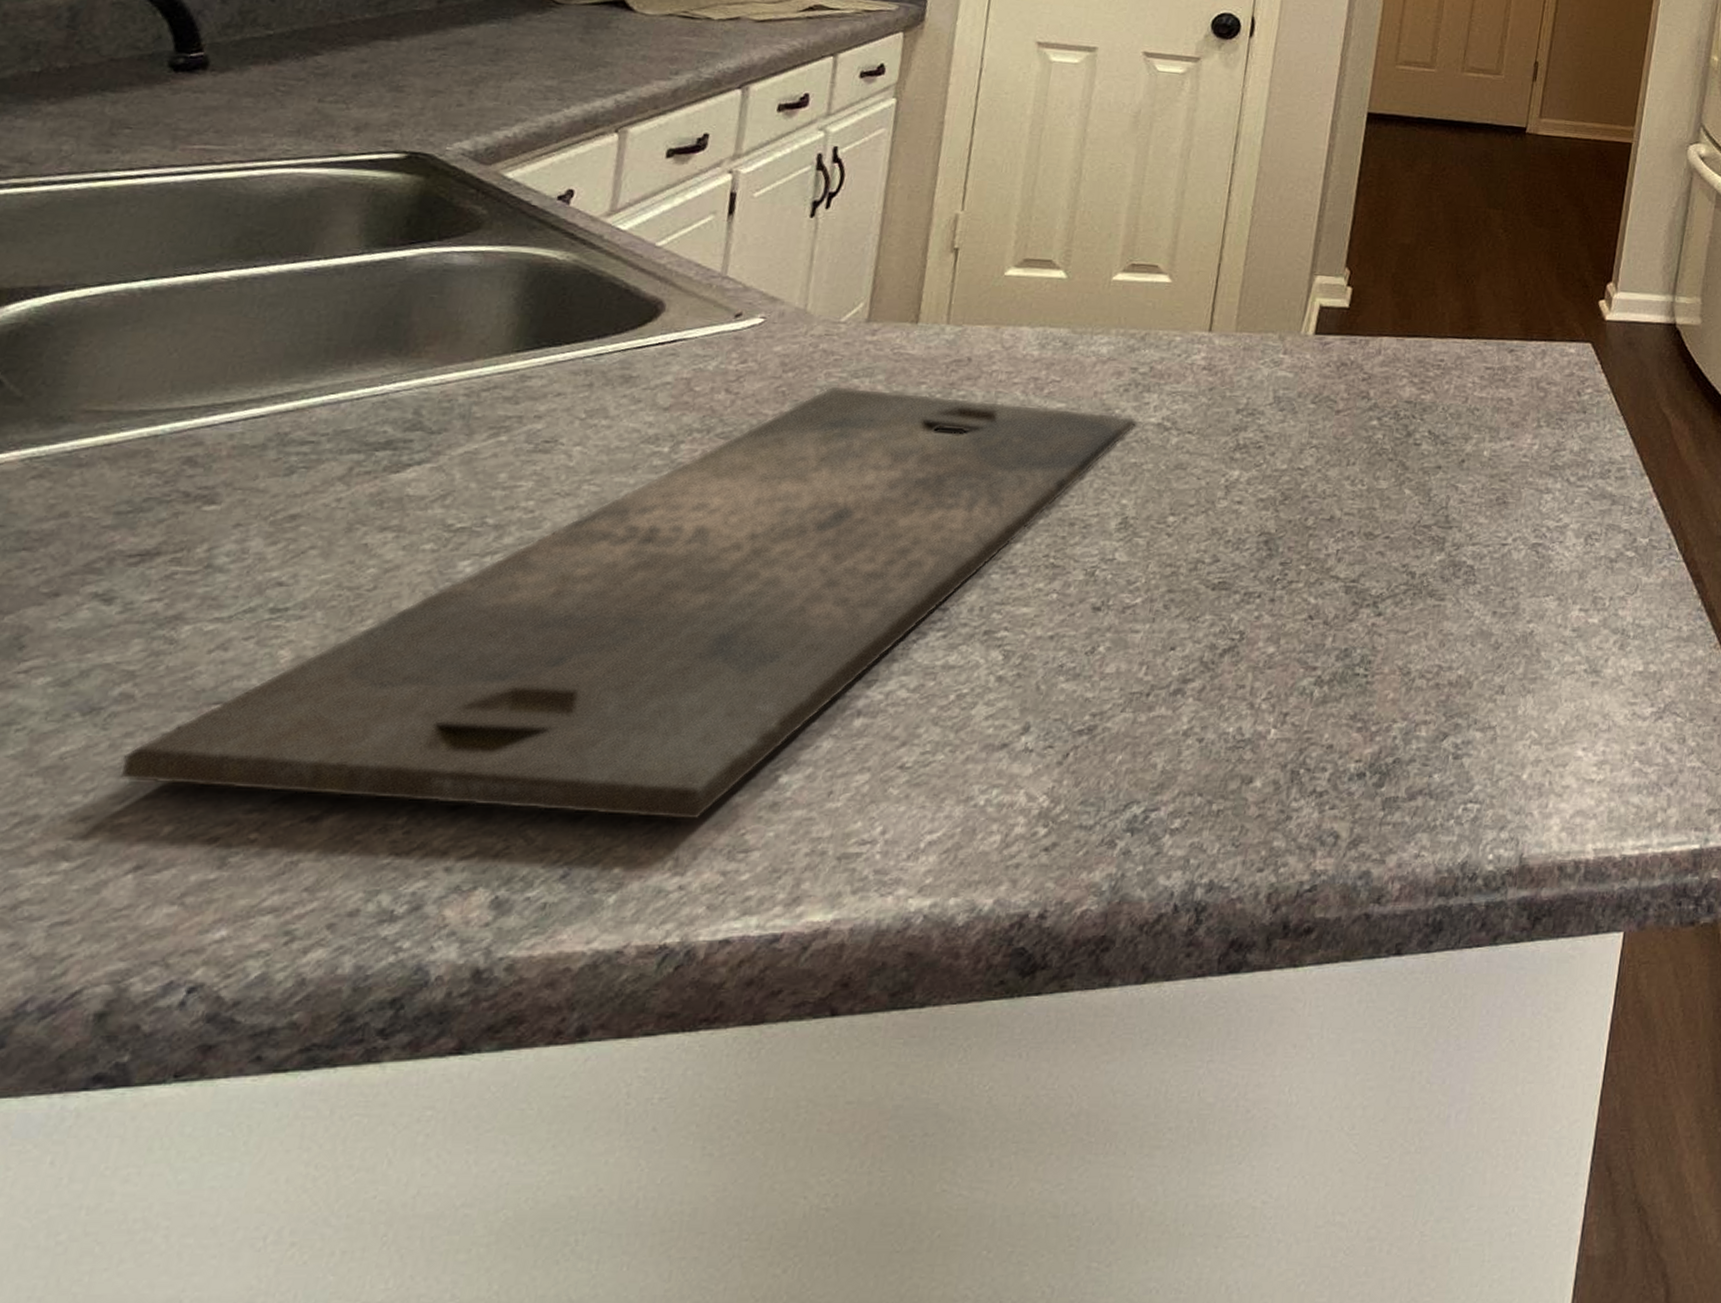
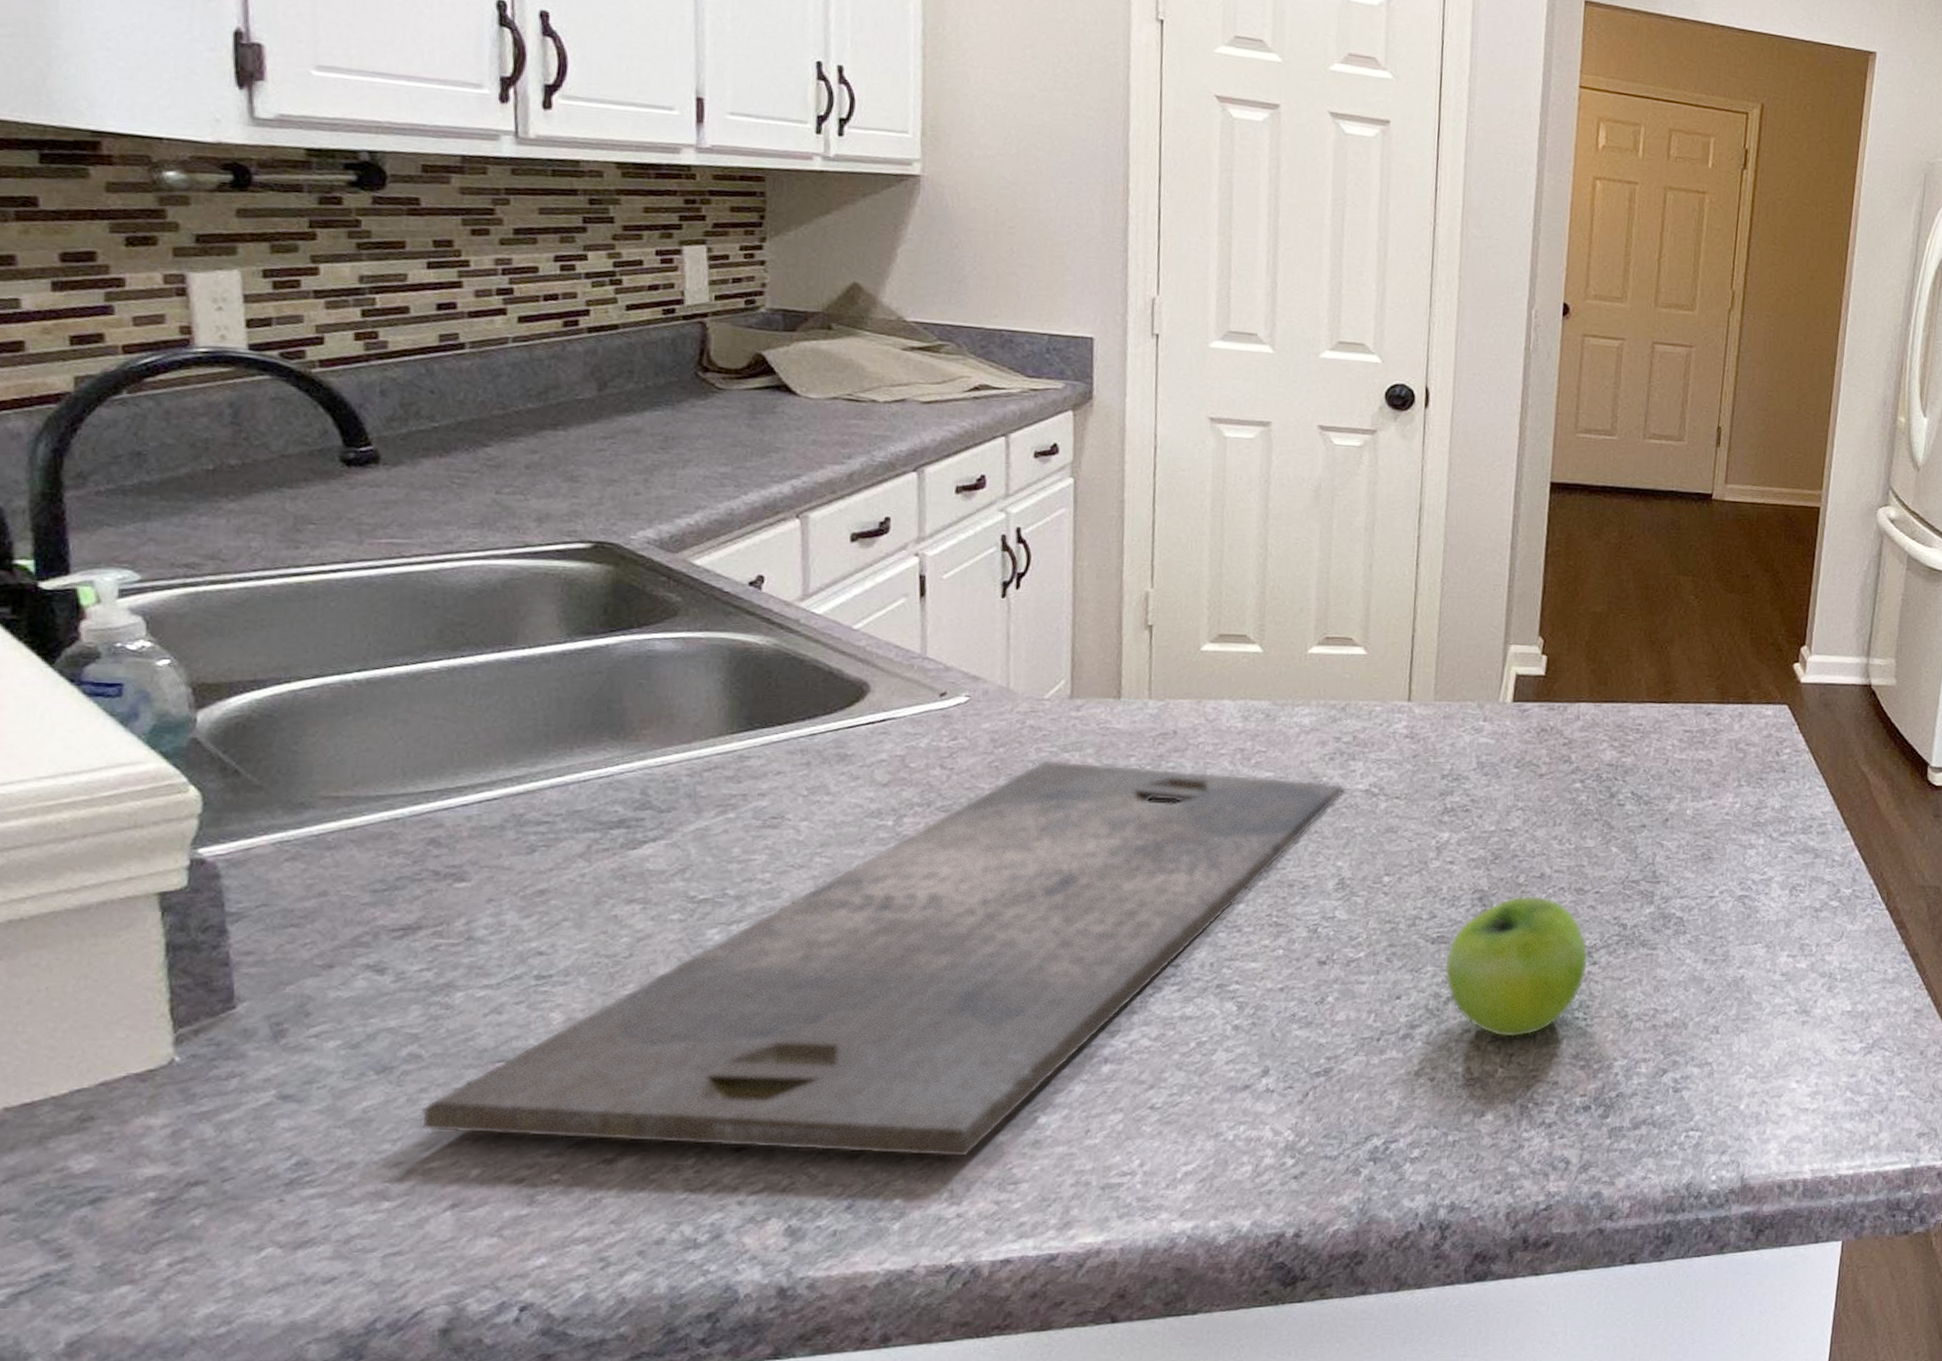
fruit: none [1223,539,1374,695] -> present [1444,895,1589,1037]

